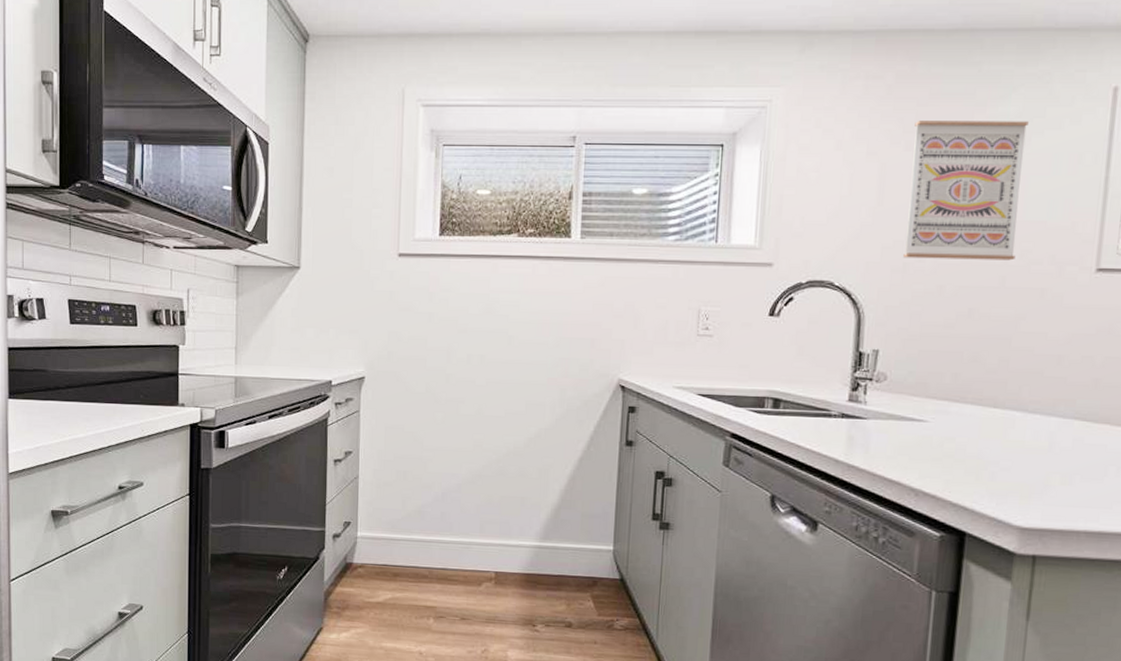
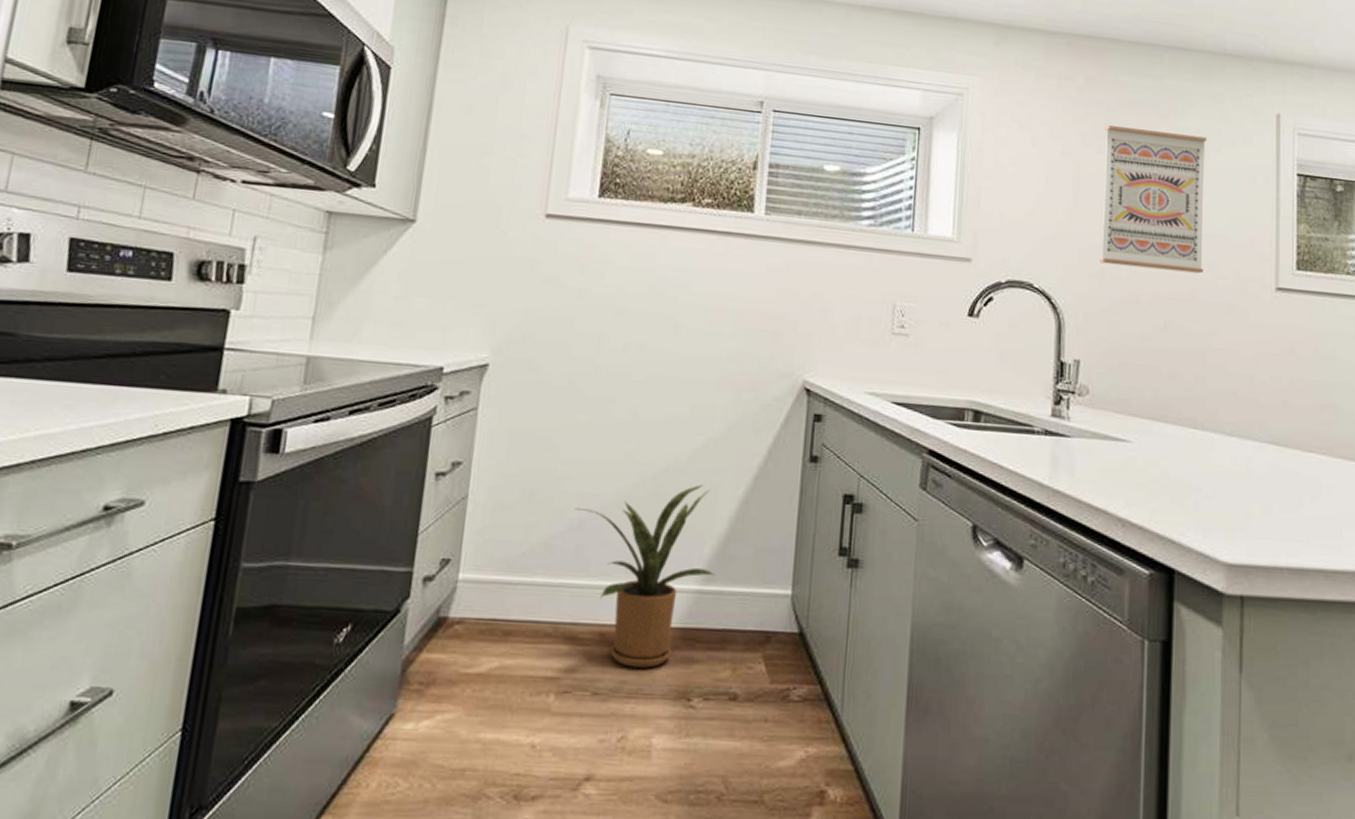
house plant: none [438,465,551,602] -> present [574,484,716,668]

